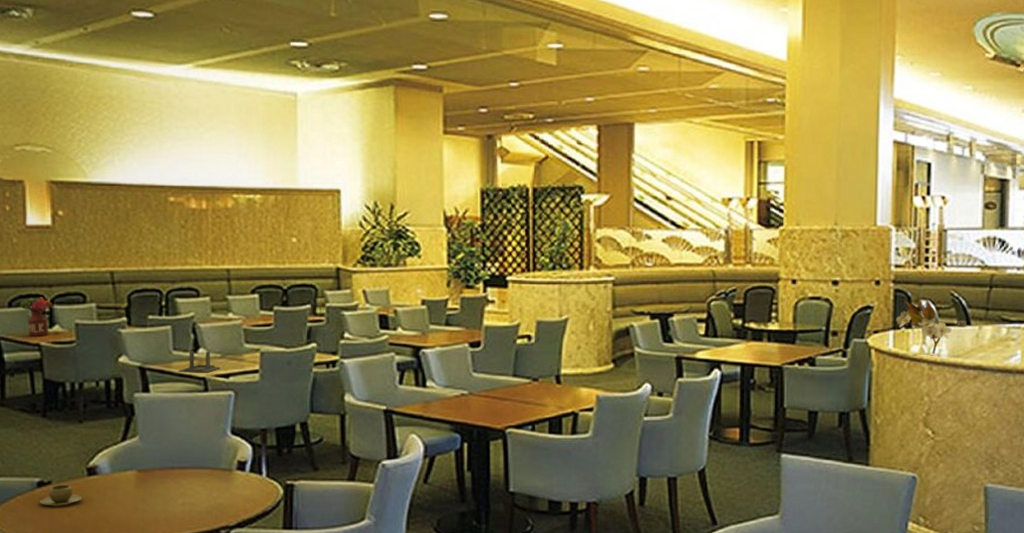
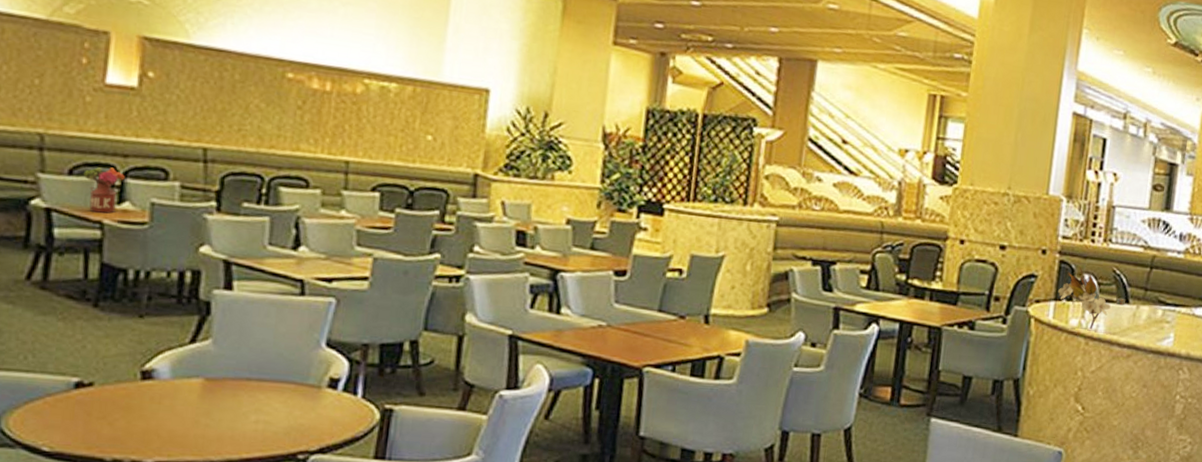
teacup: present [40,485,82,506] -> none [75,387,130,413]
napkin holder: present [179,351,221,373] -> none [272,248,324,275]

